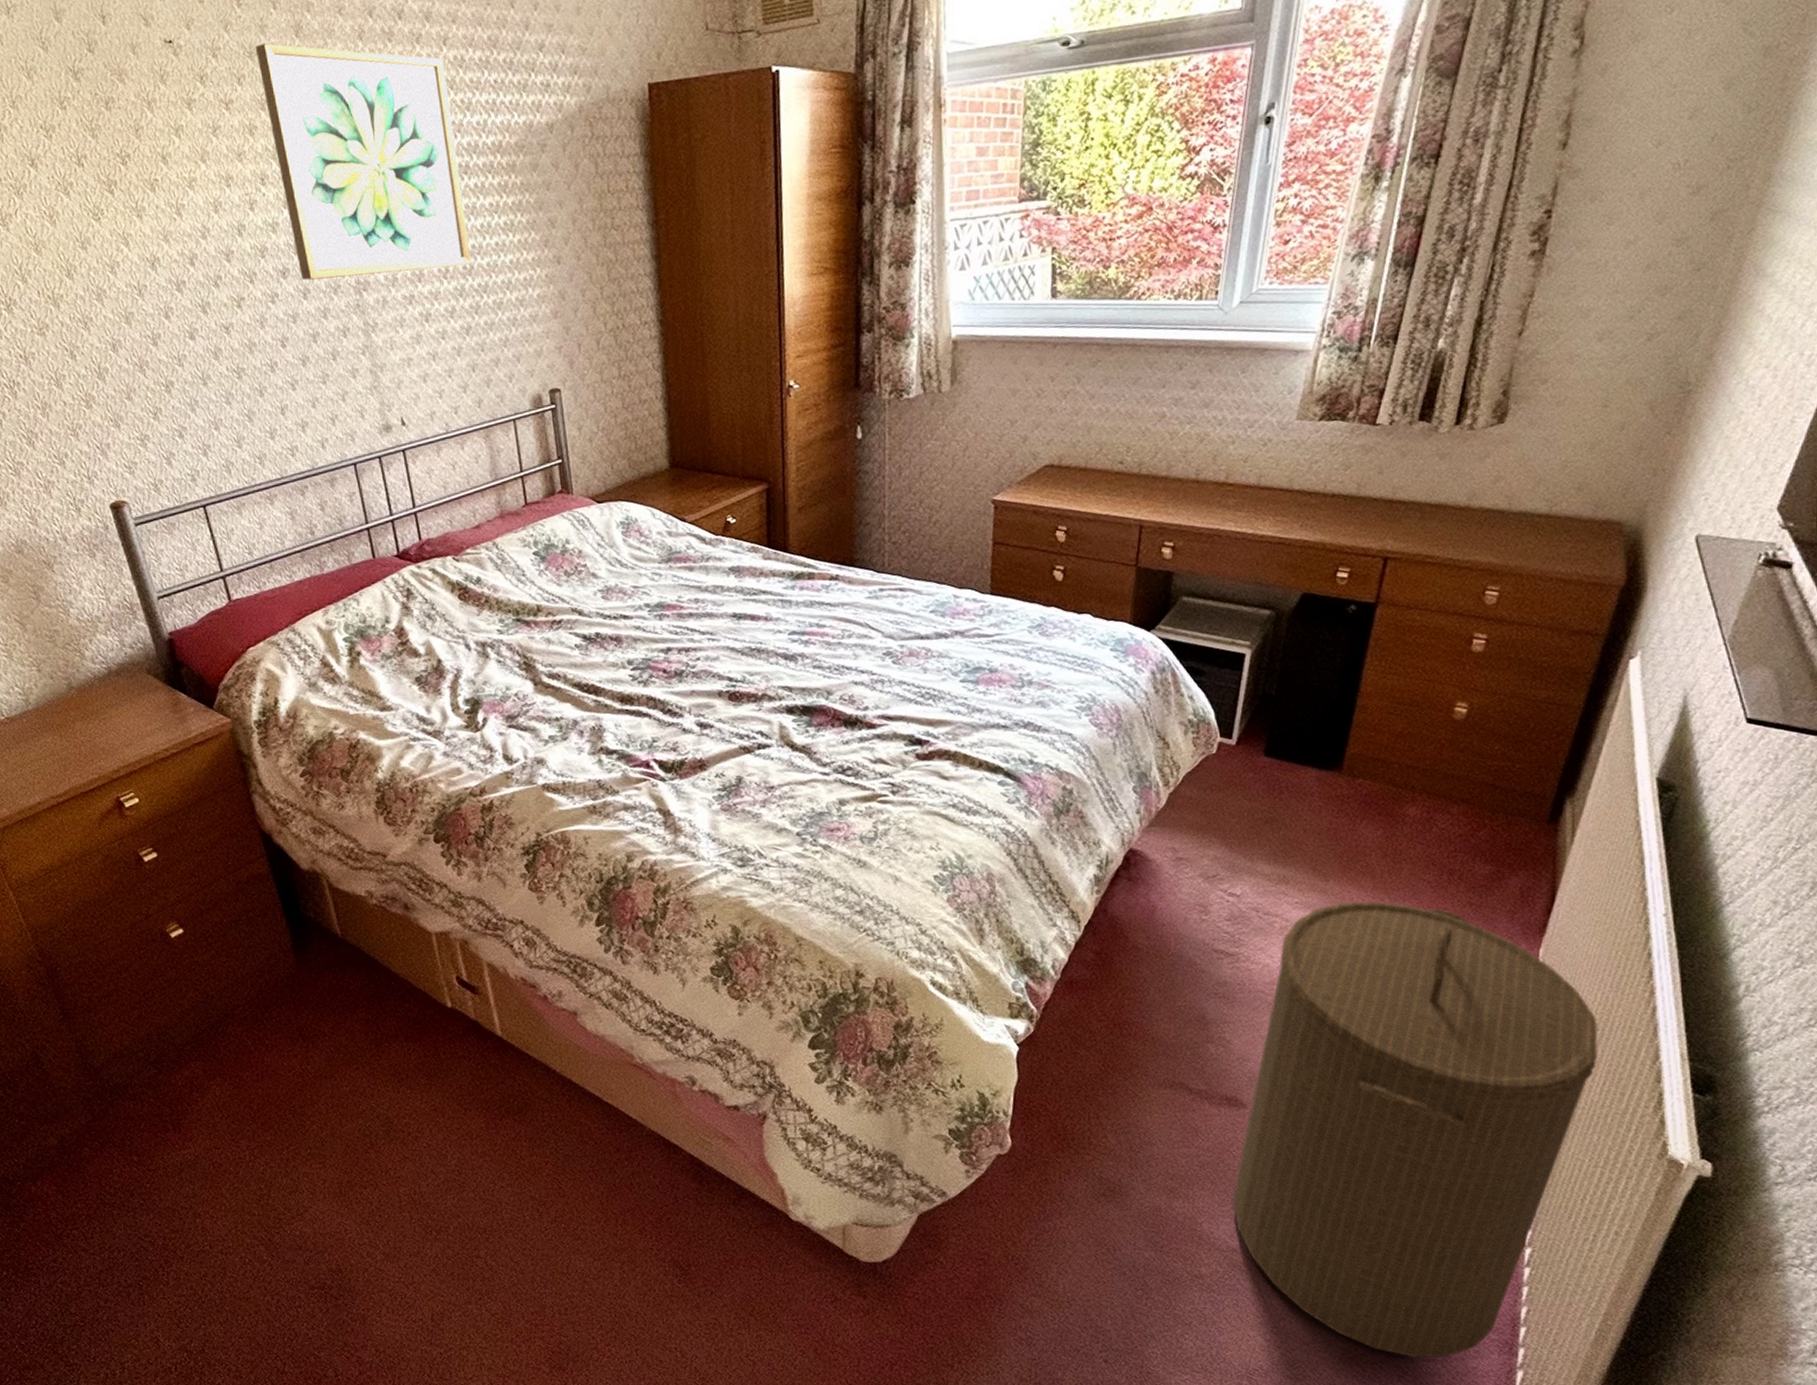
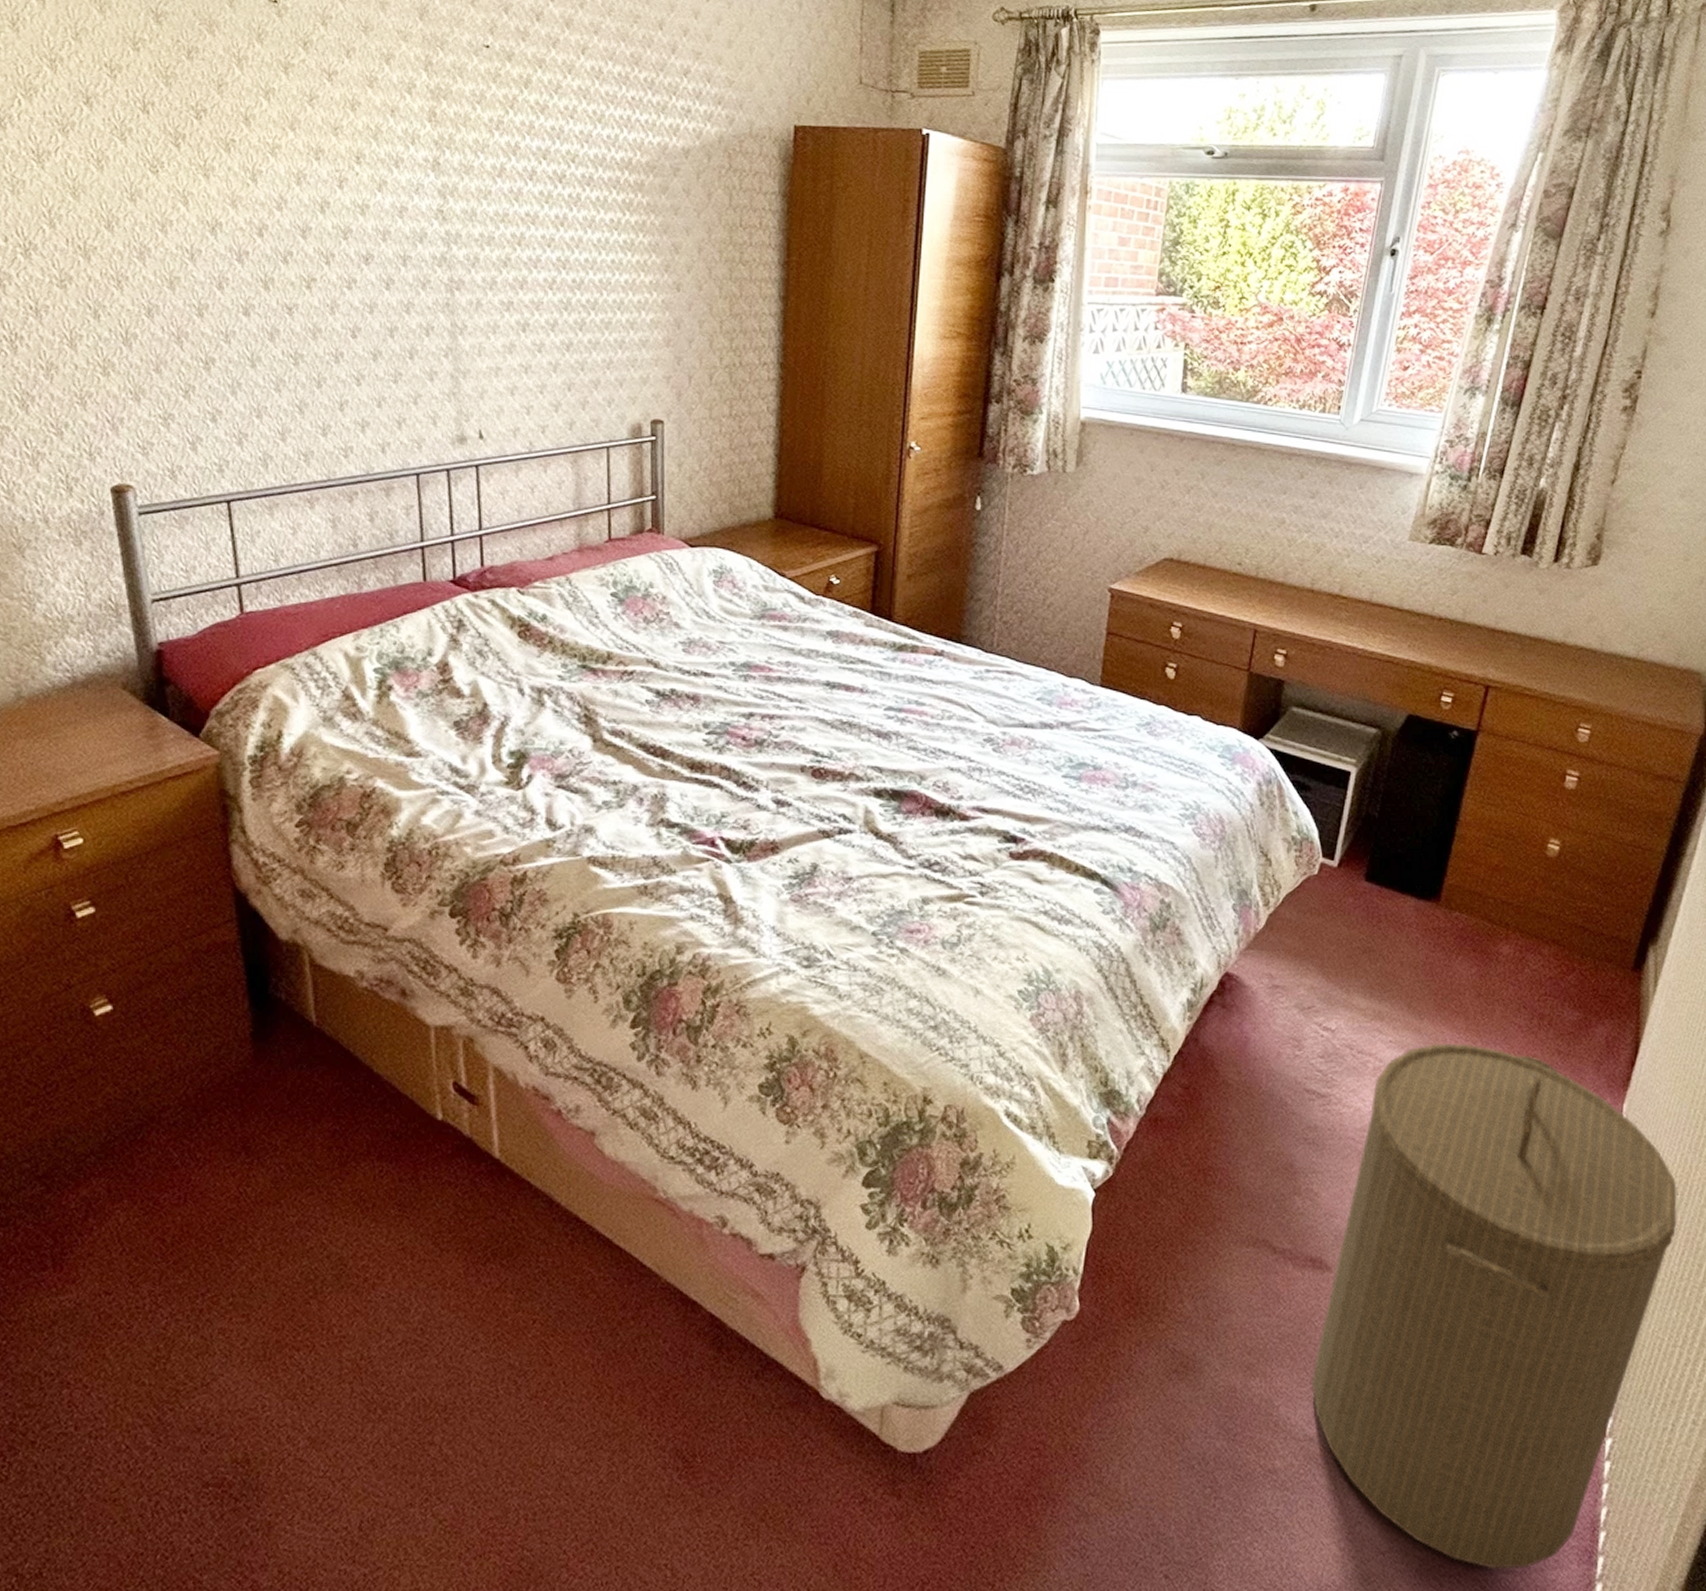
wall art: present [255,43,471,281] -> none [371,20,583,278]

